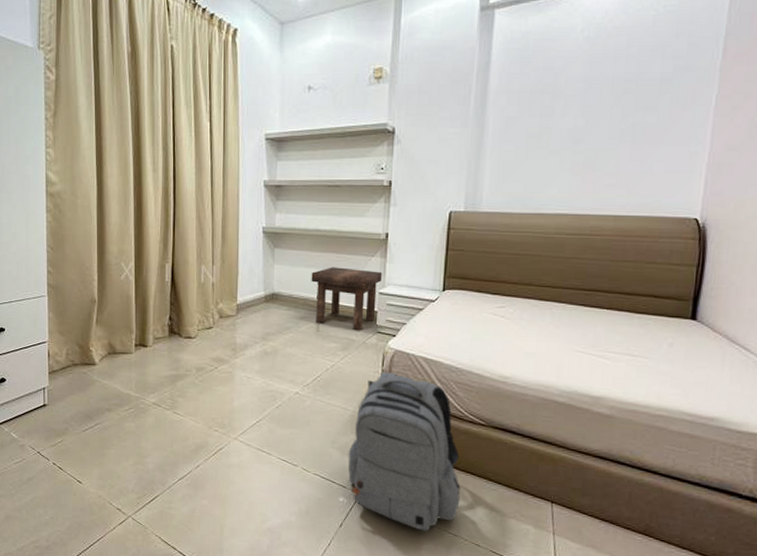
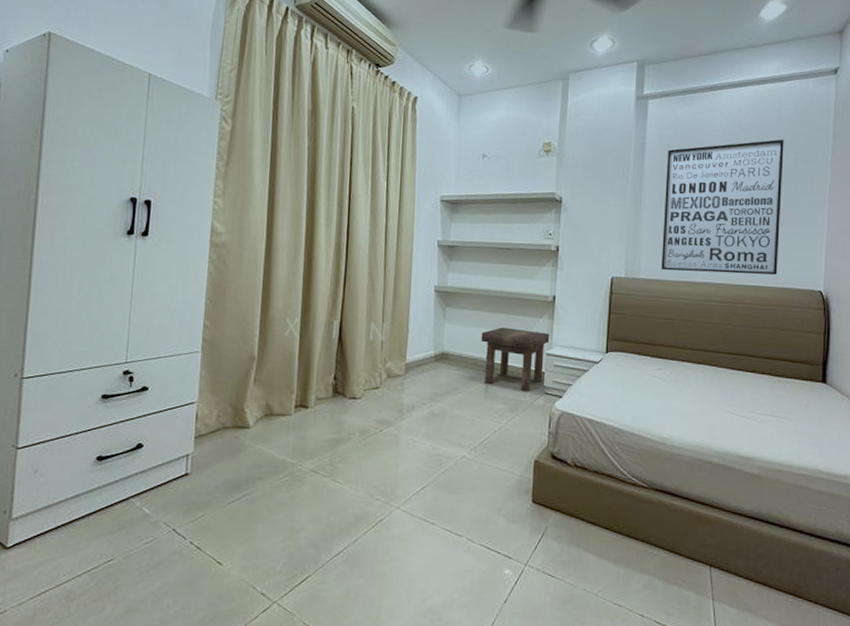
backpack: present [348,372,461,531] -> none [514,434,625,603]
wall art: none [506,43,661,203] -> present [661,139,784,275]

